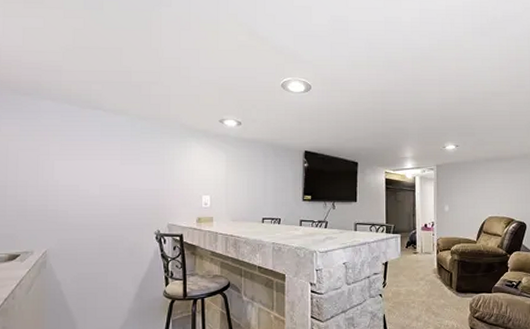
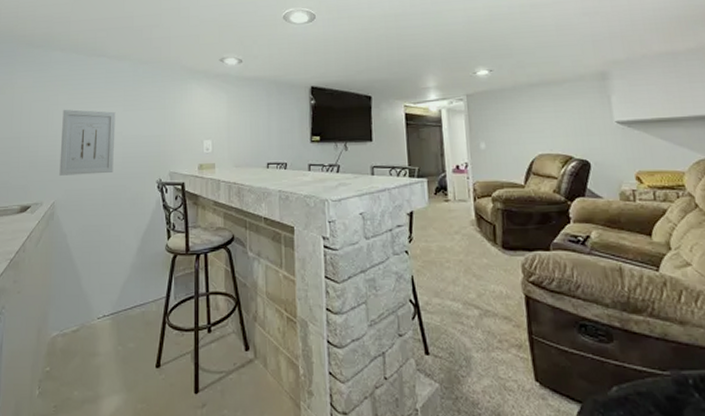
wall art: none [51,159,113,225] -> present [59,109,116,176]

